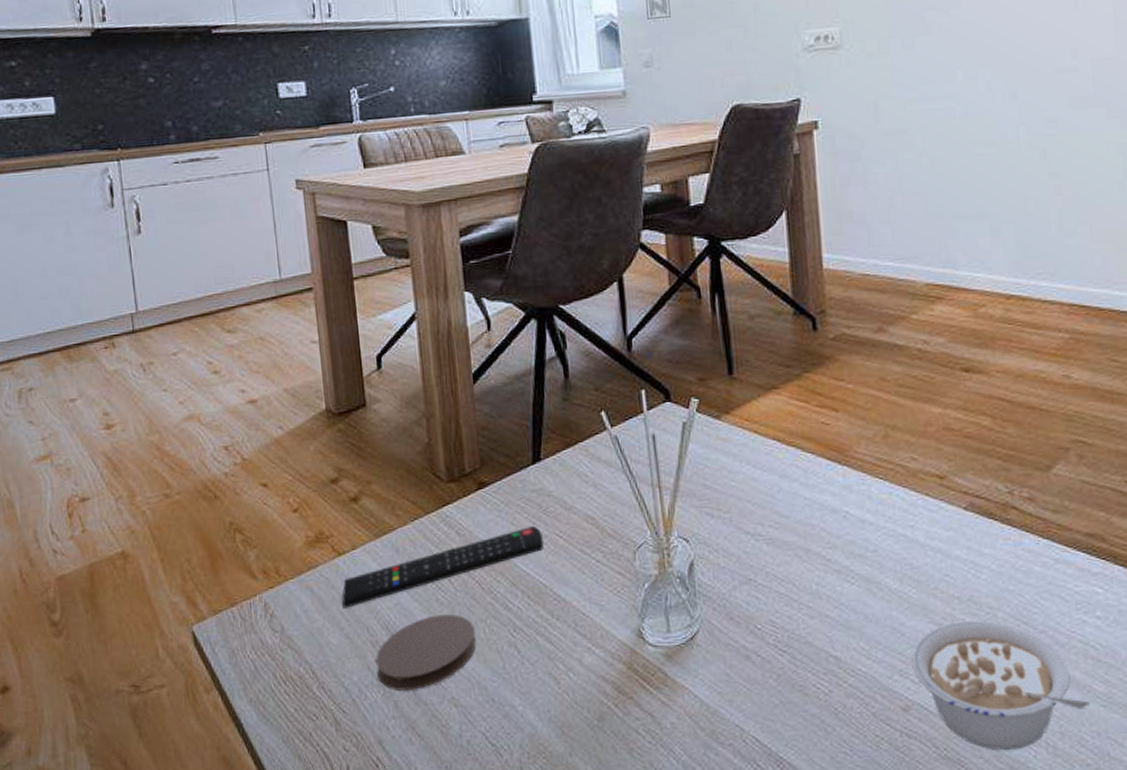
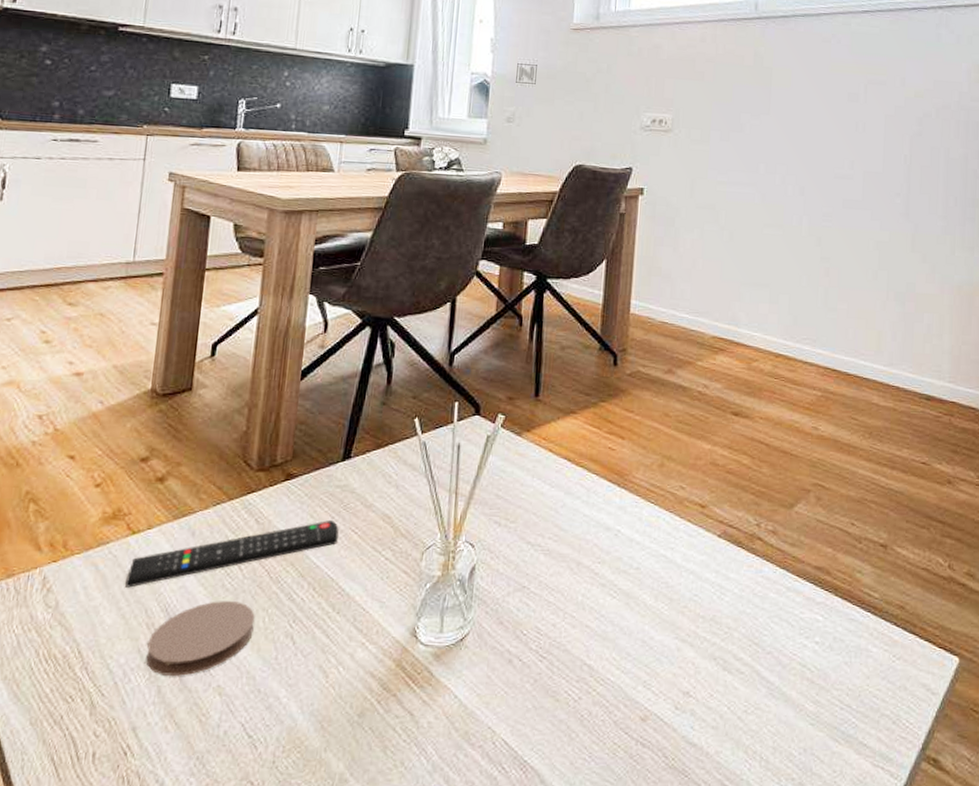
legume: present [911,620,1091,750] -> none [654,638,801,762]

